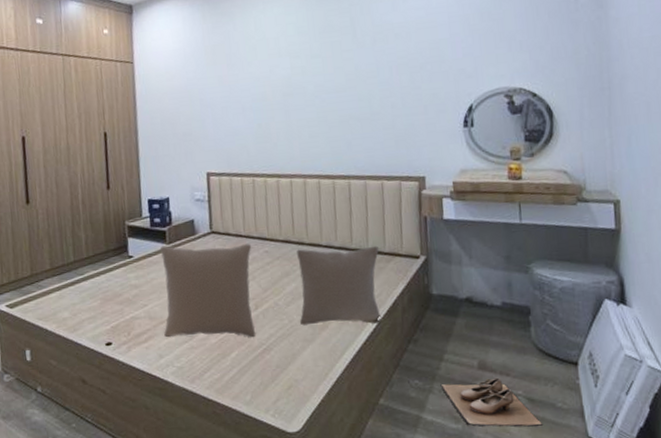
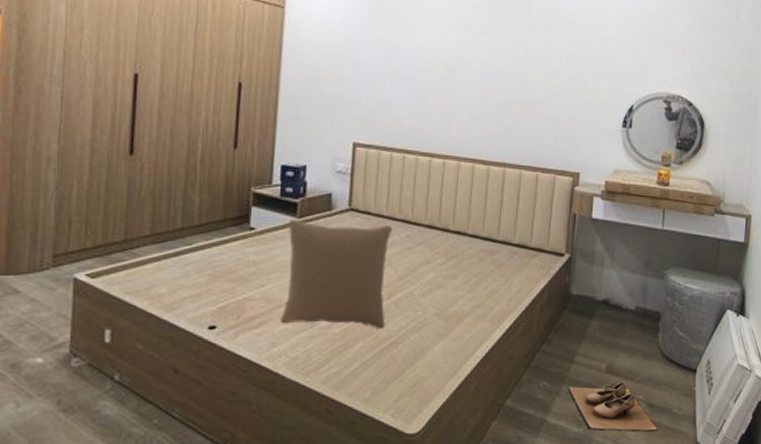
pillow: present [297,245,381,326] -> none [435,236,525,321]

